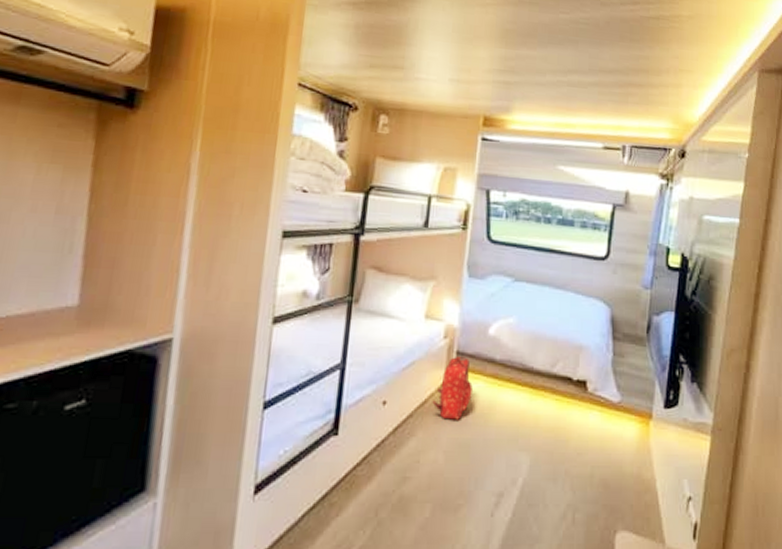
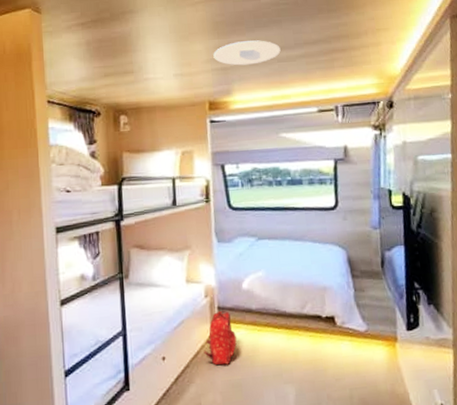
recessed light: none [497,55,573,84] -> present [213,40,281,66]

